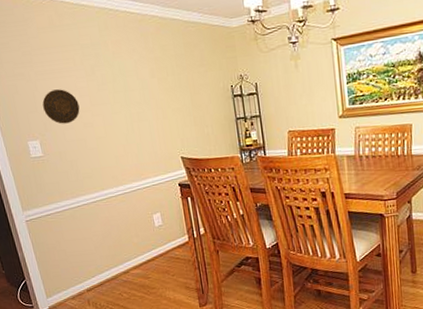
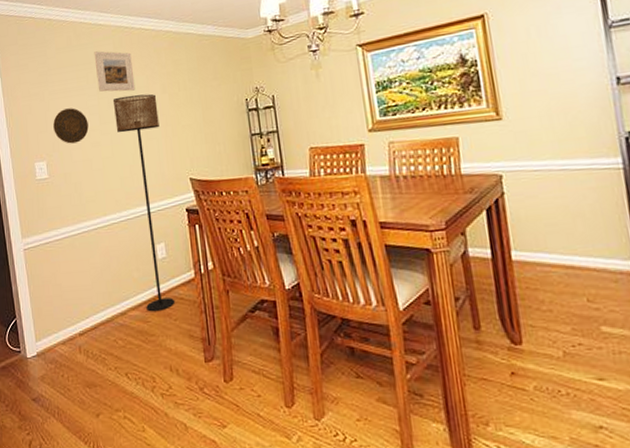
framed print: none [78,32,124,75] -> present [94,51,136,92]
floor lamp: none [102,77,172,270] -> present [112,93,175,312]

